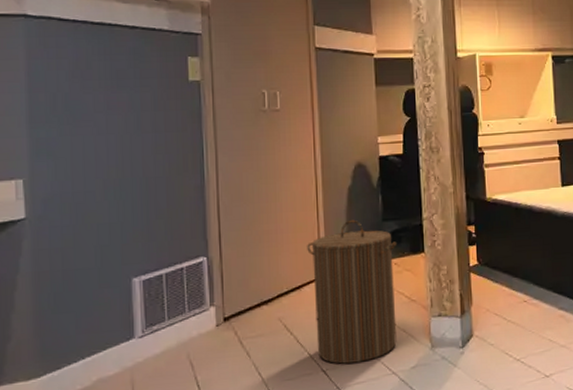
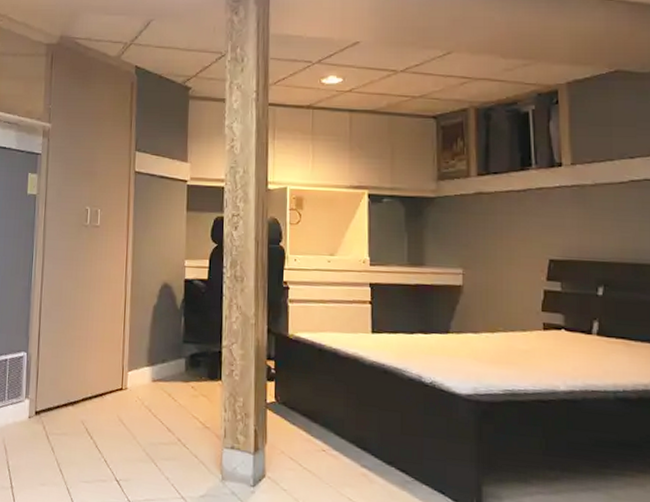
laundry hamper: present [307,219,398,364] -> none [112,337,196,480]

